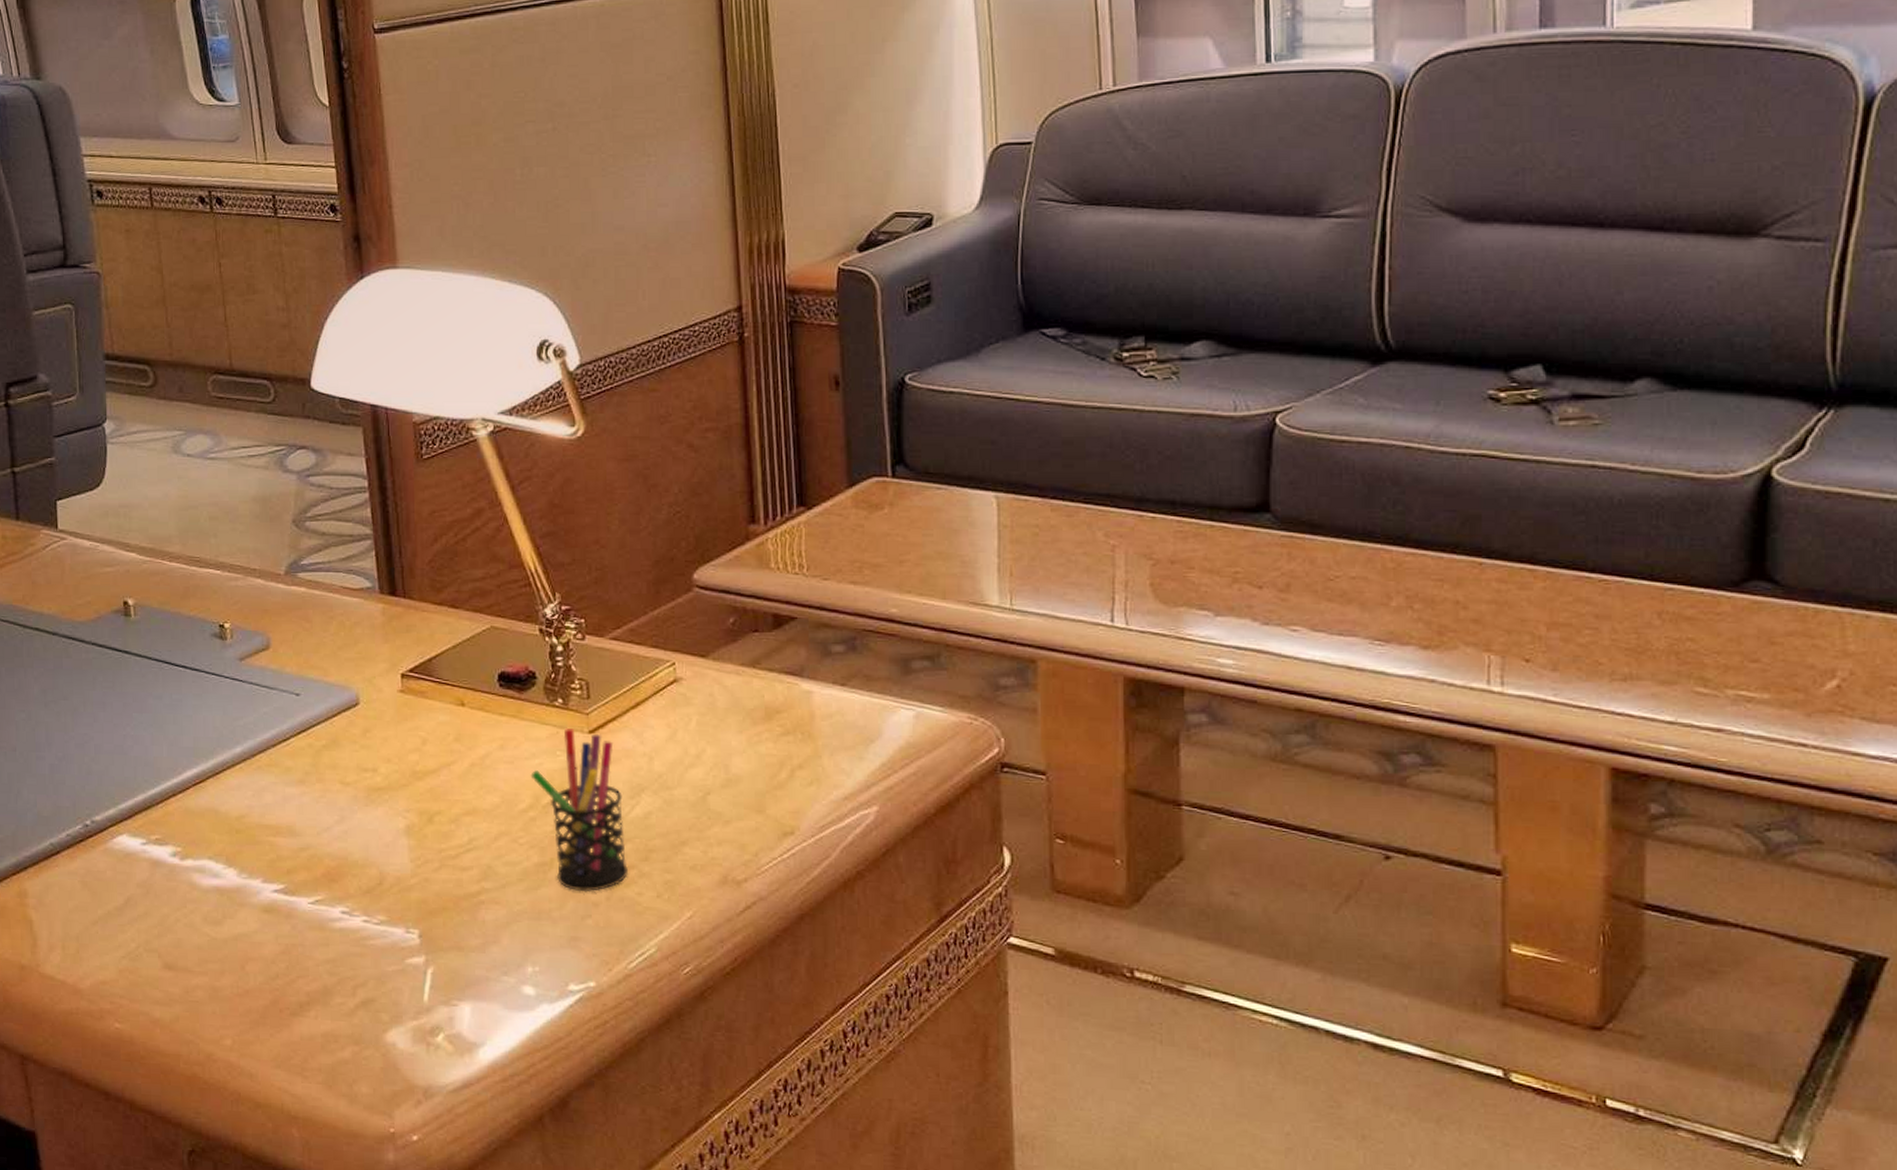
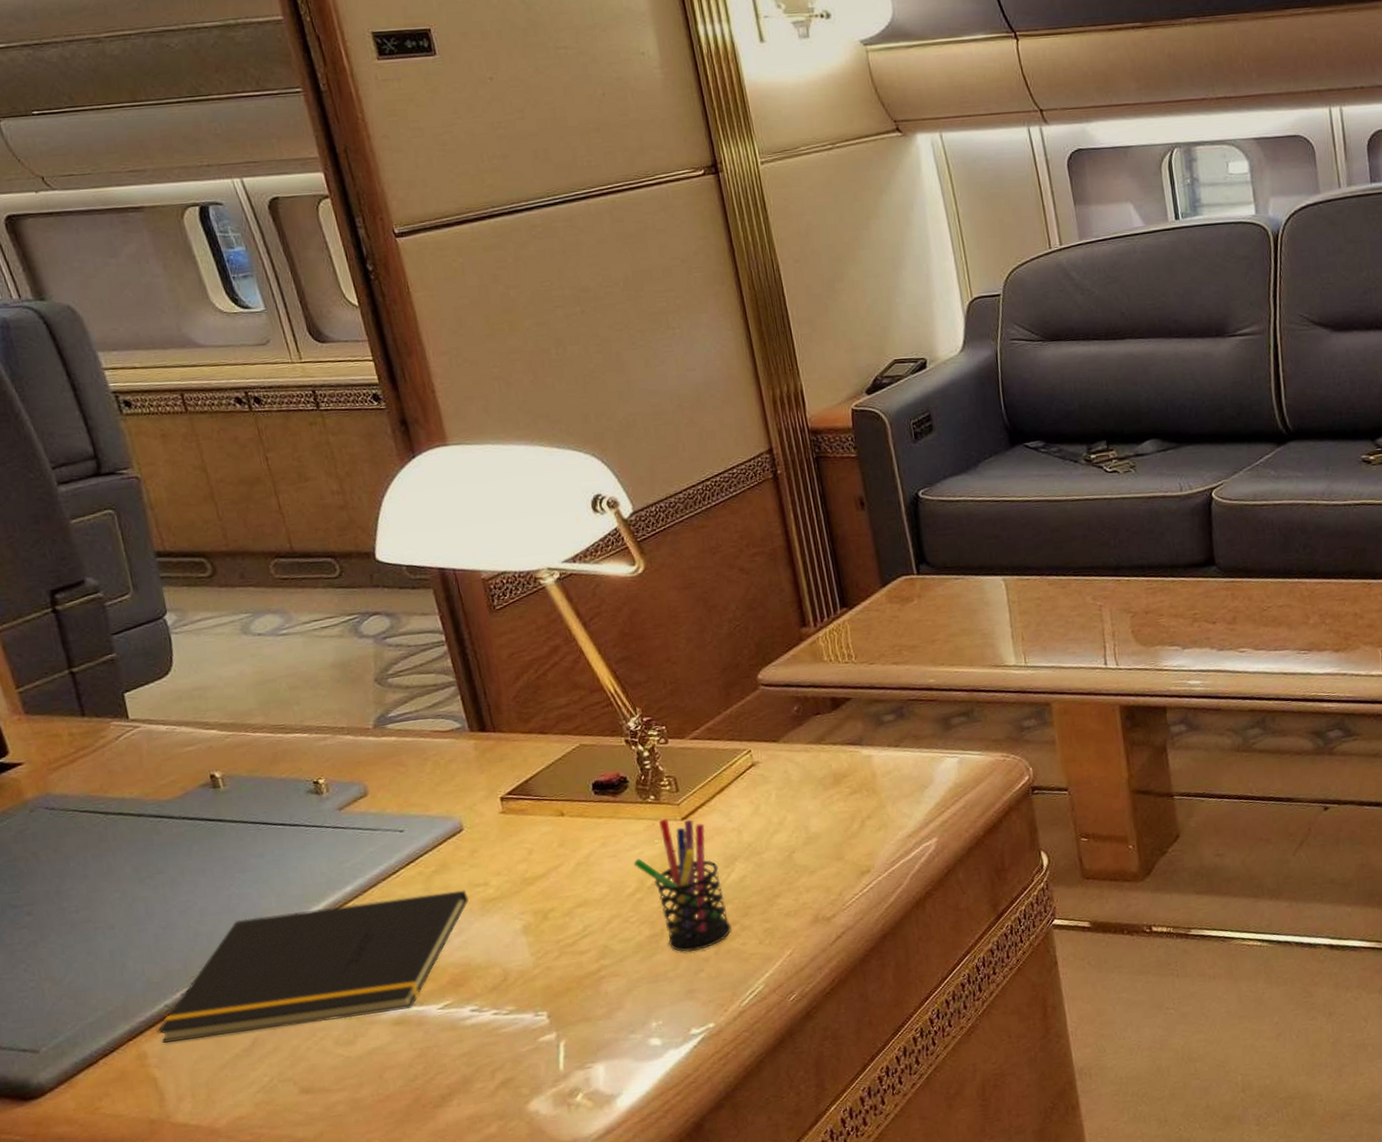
notepad: none [40,763,356,896] -> present [157,890,469,1043]

